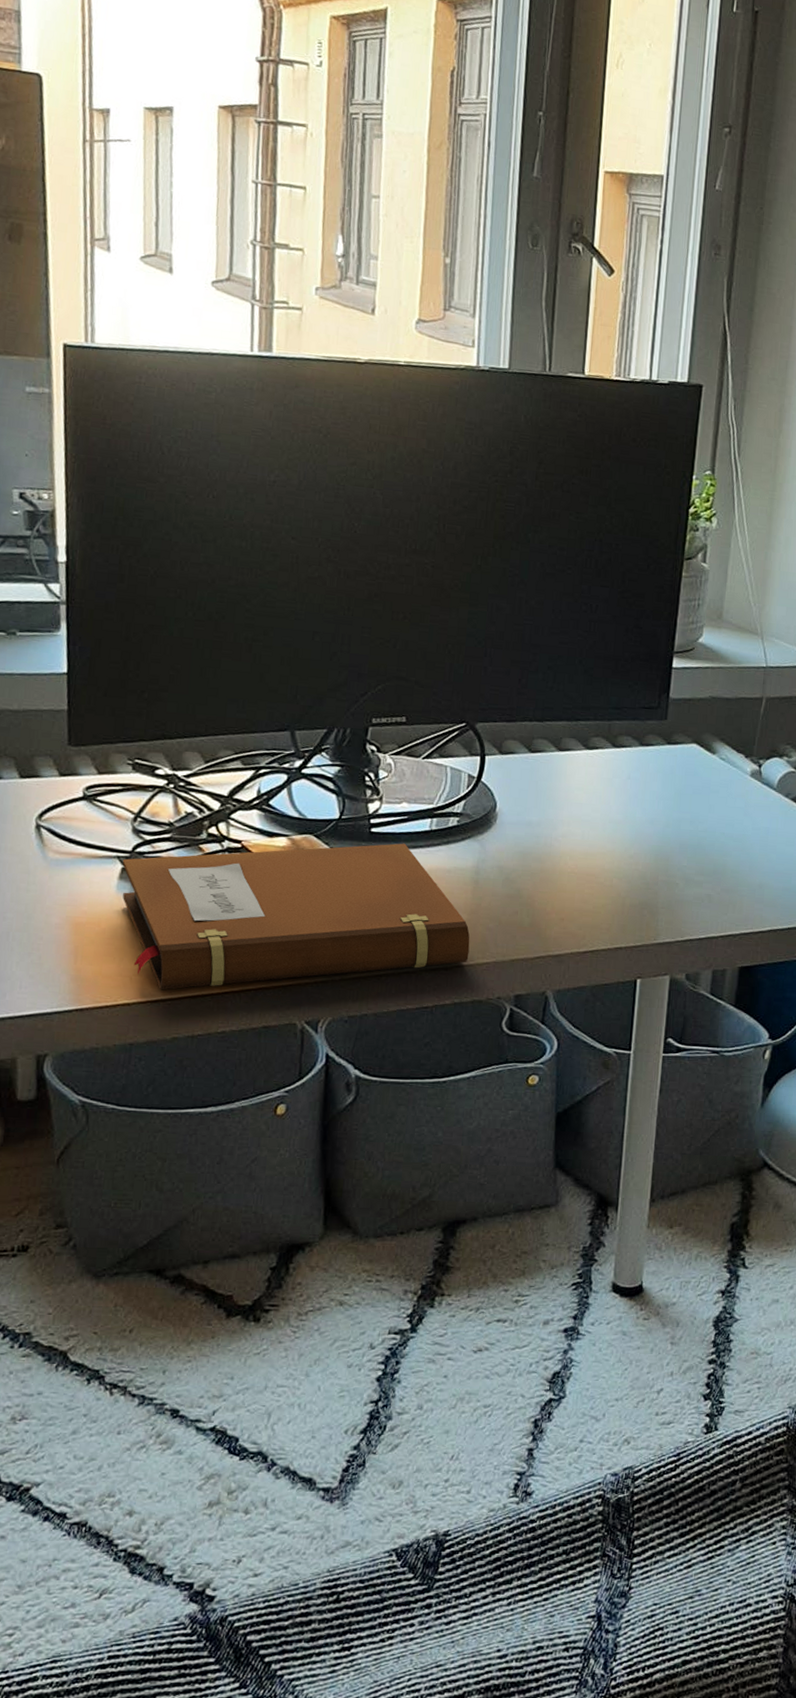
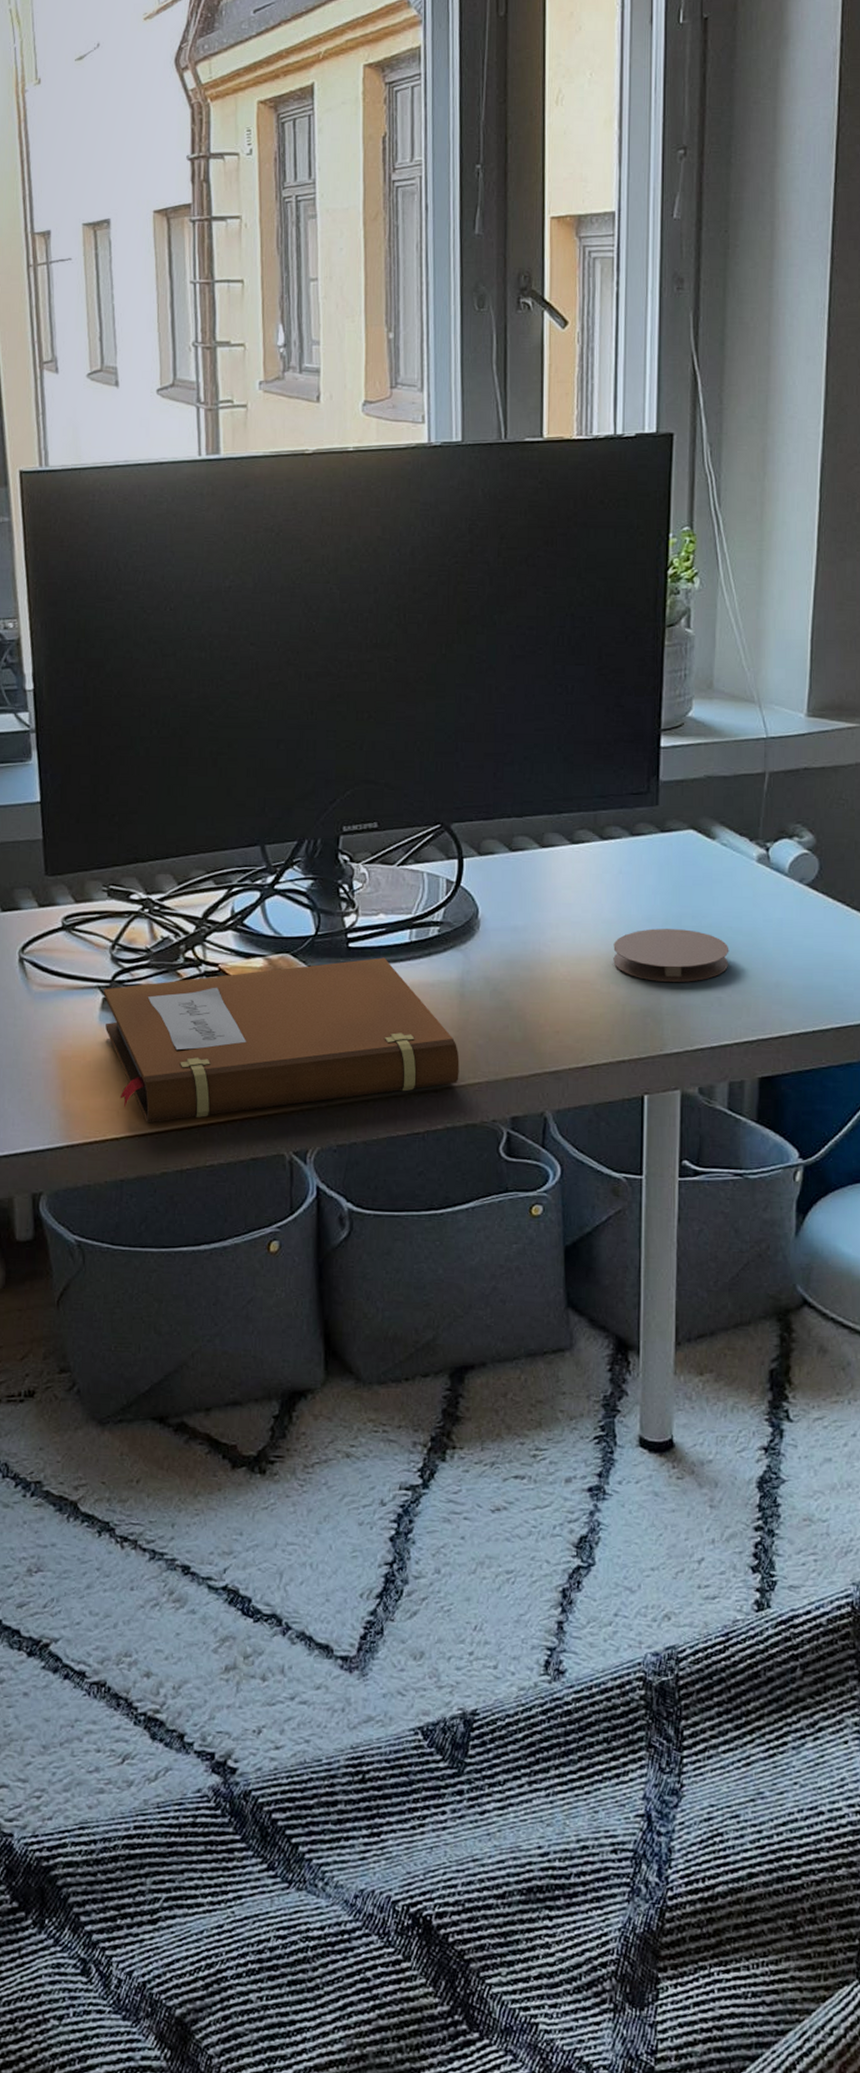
coaster: none [617,830,721,880] -> present [613,929,729,982]

